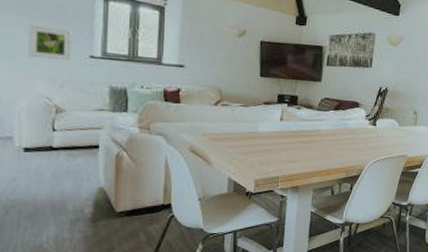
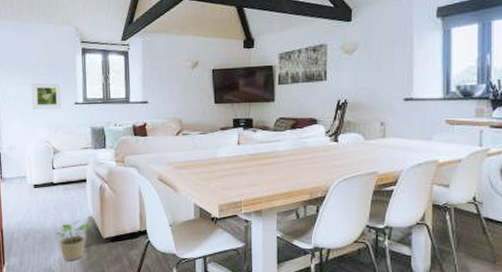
potted plant: none [52,191,101,238] -> present [56,220,91,261]

